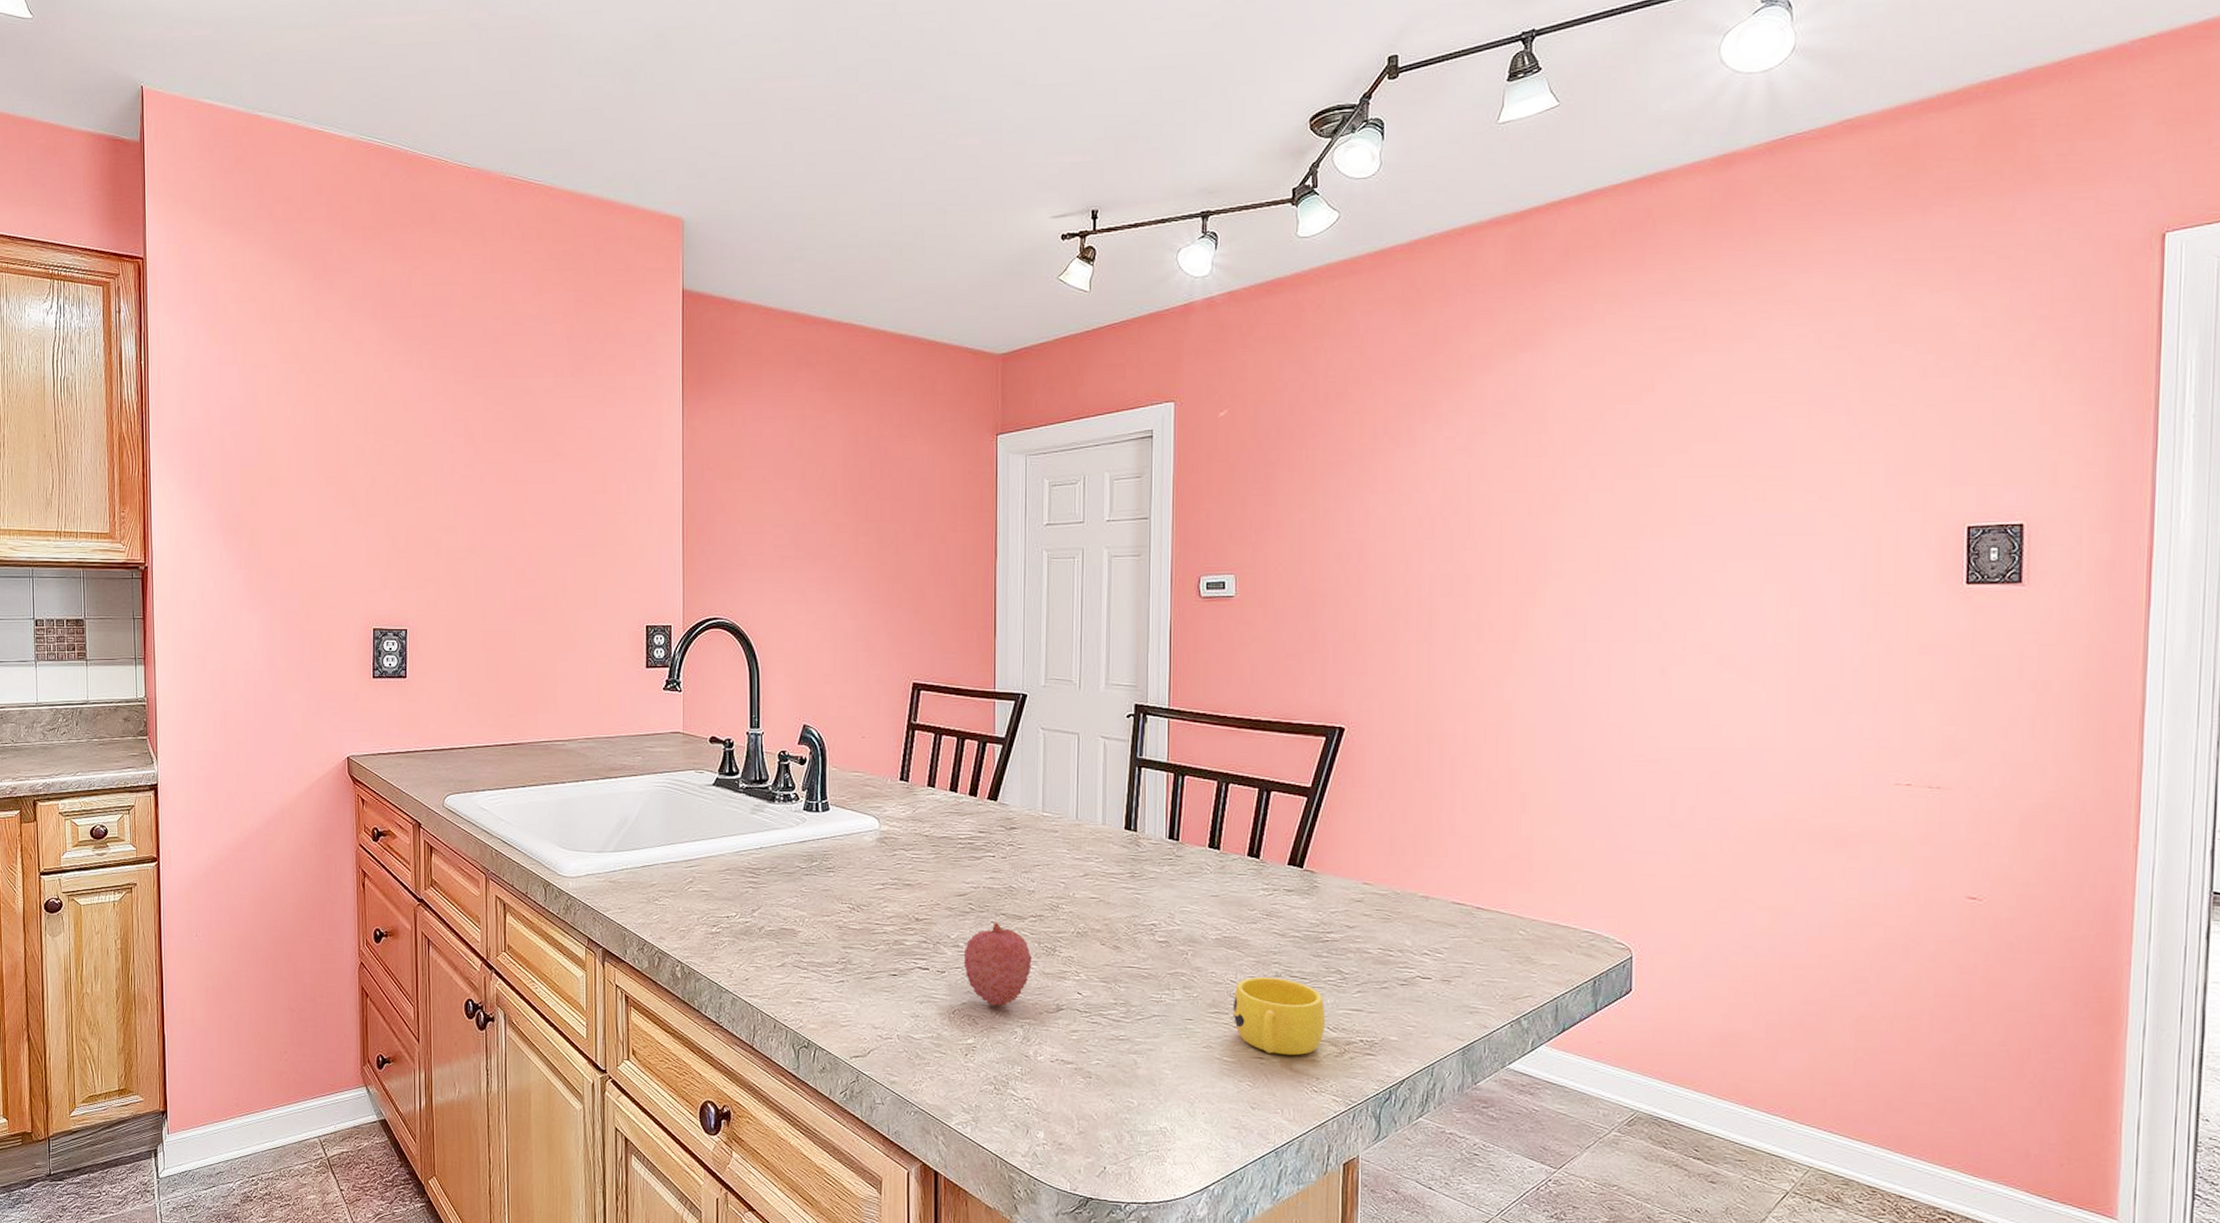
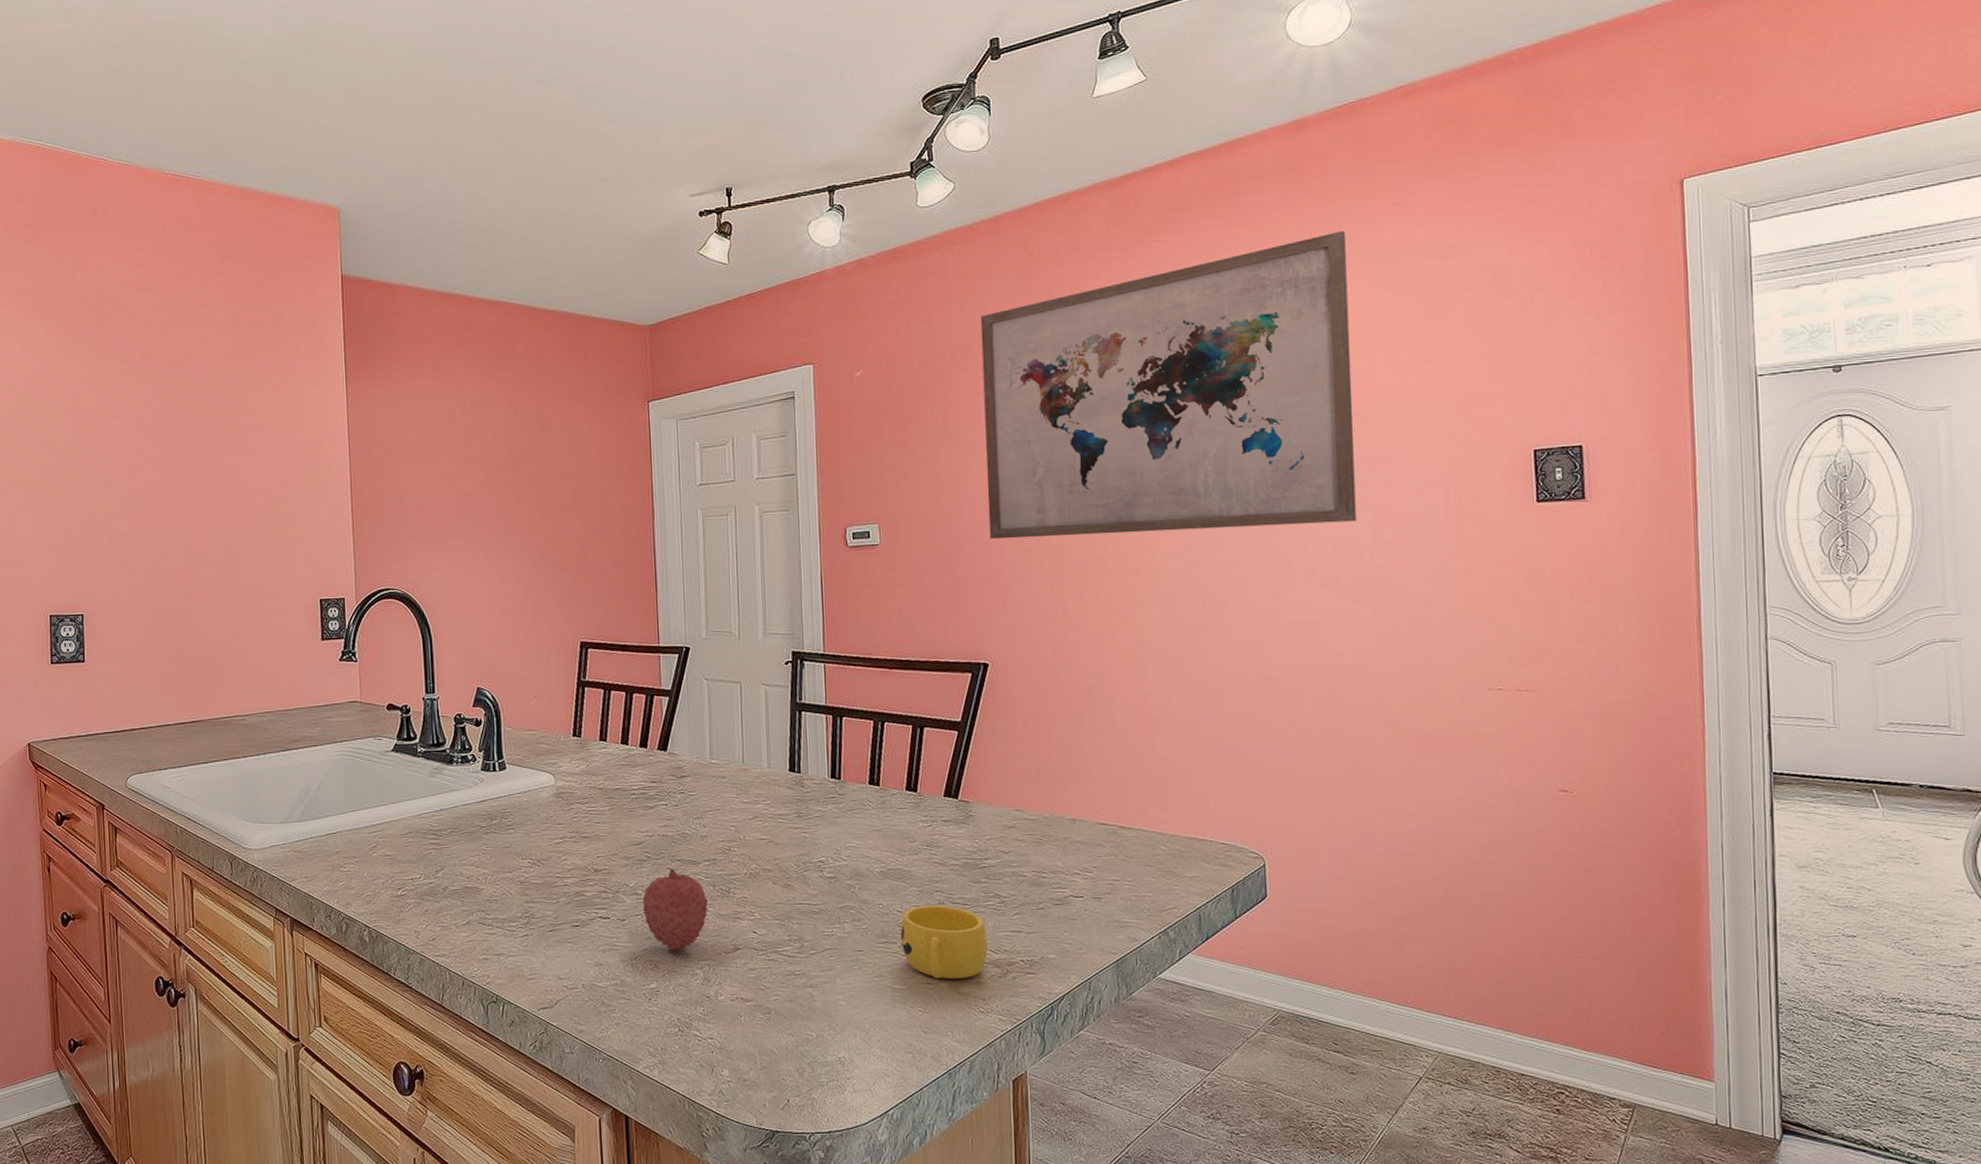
wall art: none [1354,278,1771,597] -> present [980,231,1357,540]

